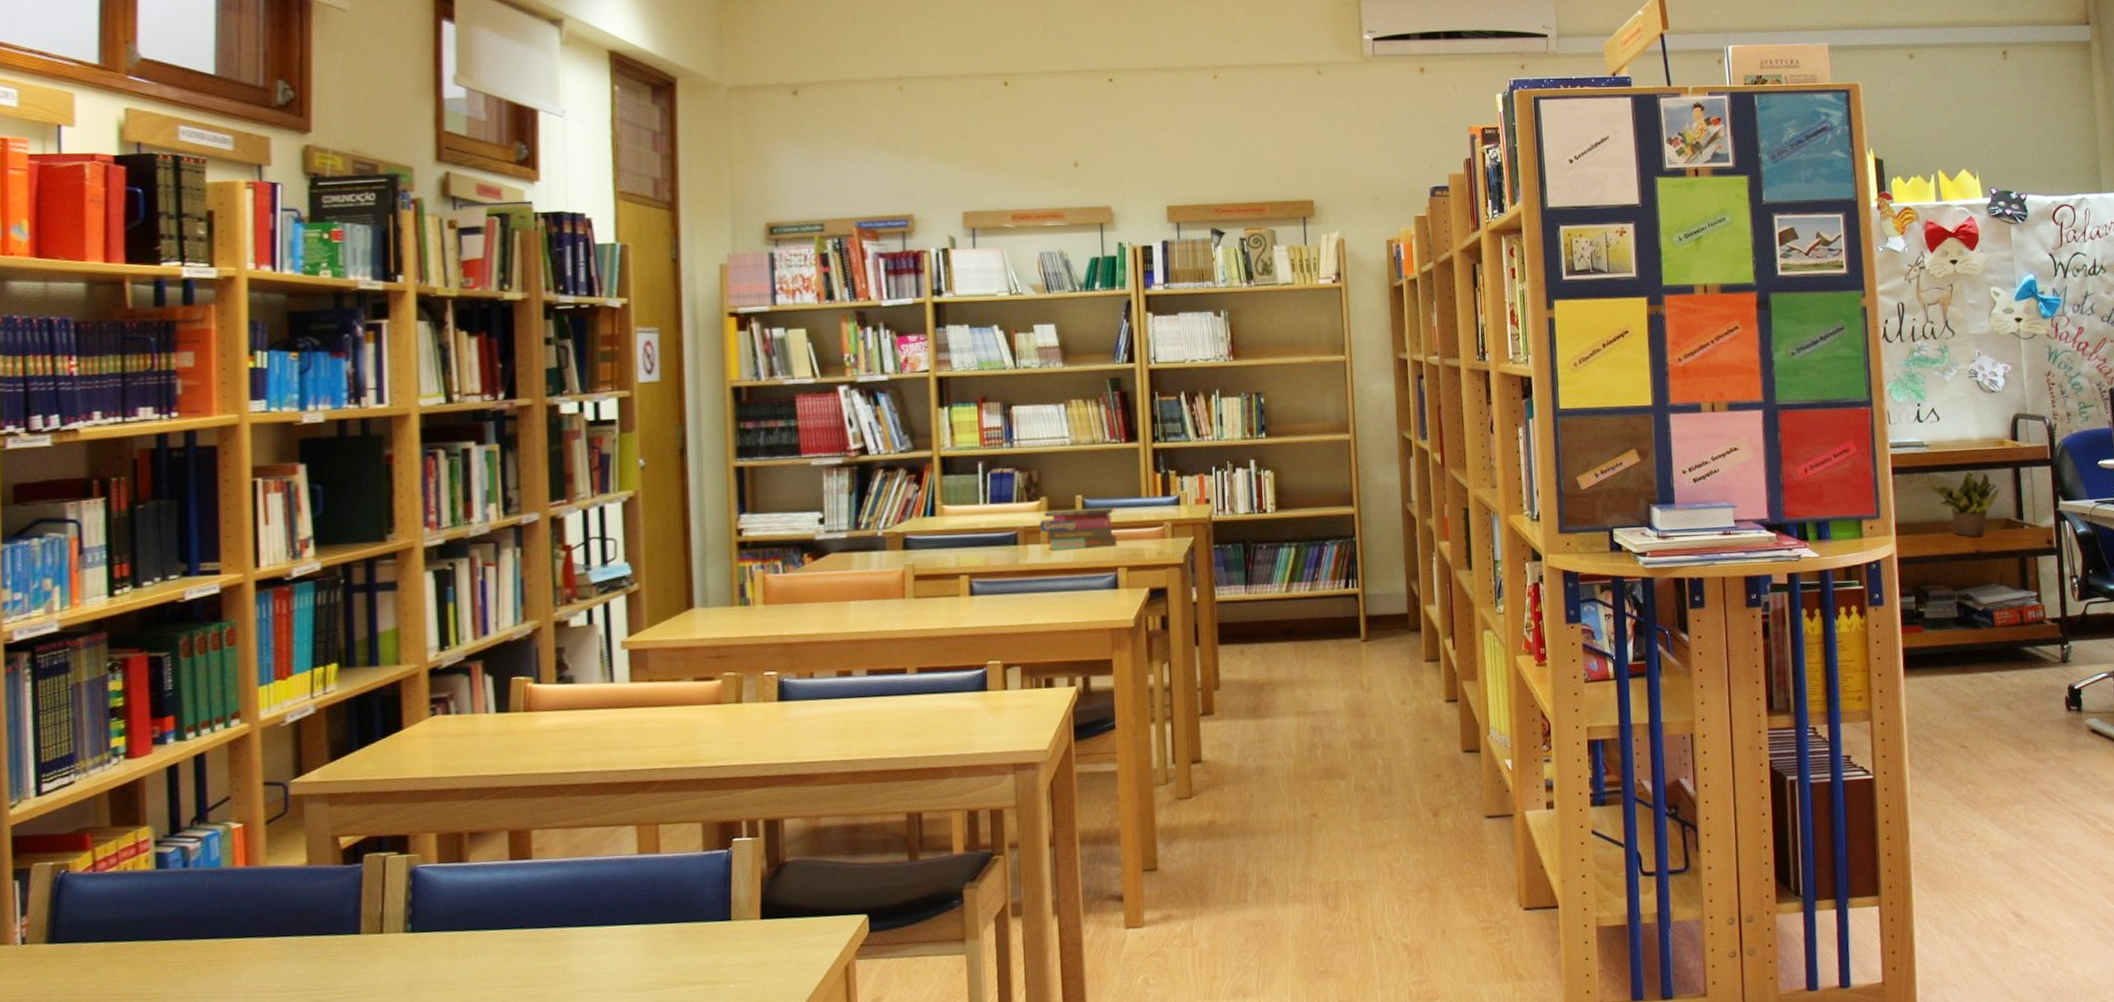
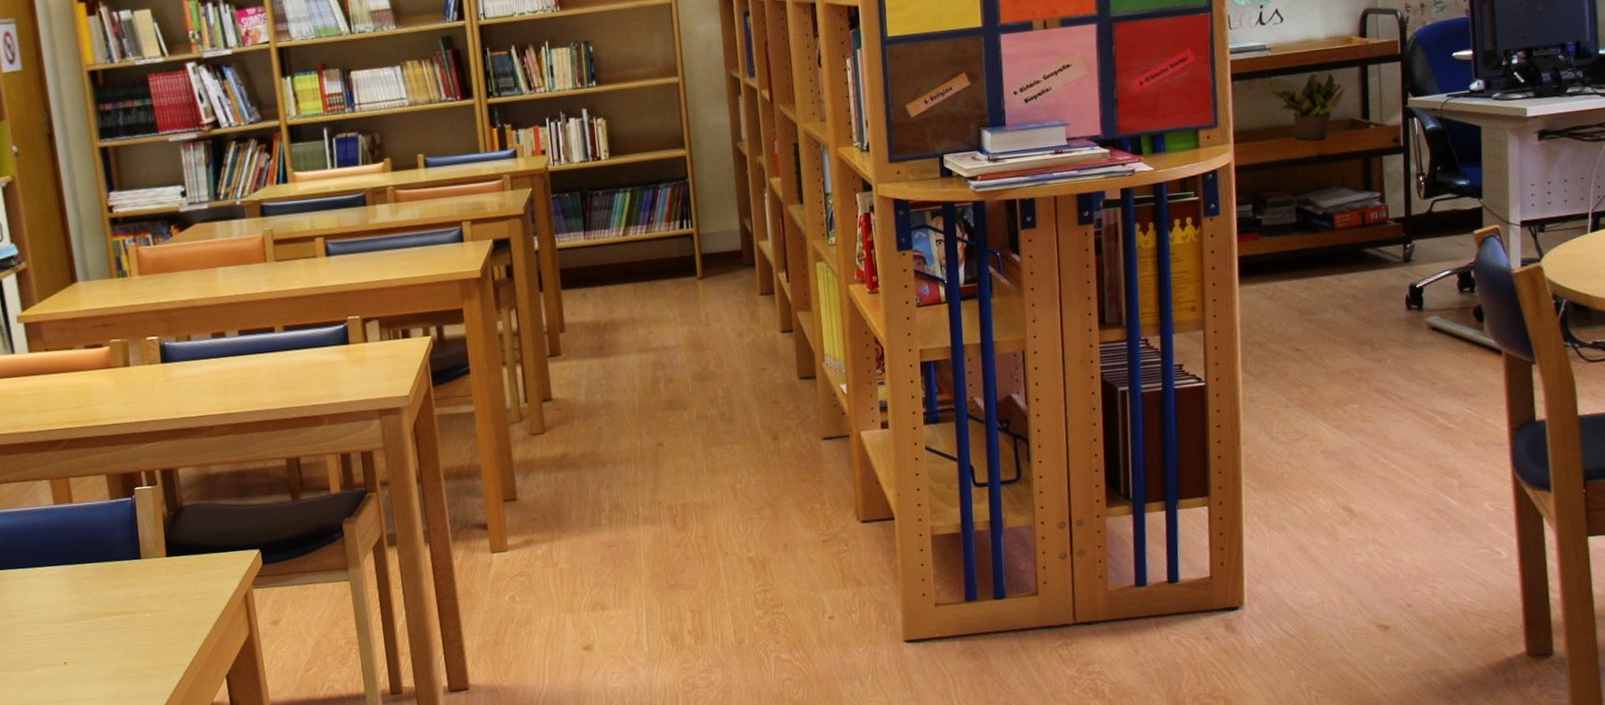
books: present [1039,507,1118,552] -> none [385,163,460,210]

